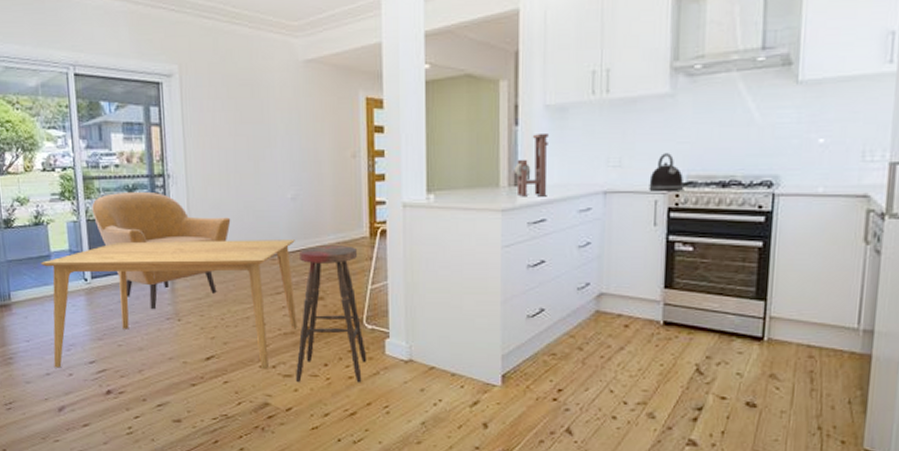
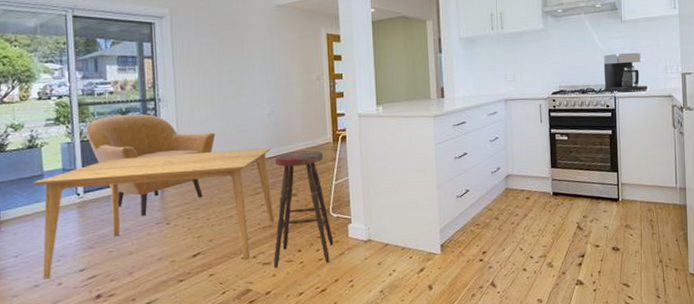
paper towel holder: present [515,132,548,197] -> none [441,58,465,106]
kettle: present [649,153,685,191] -> none [535,71,558,98]
coffee maker: none [757,129,829,188] -> present [603,52,647,93]

